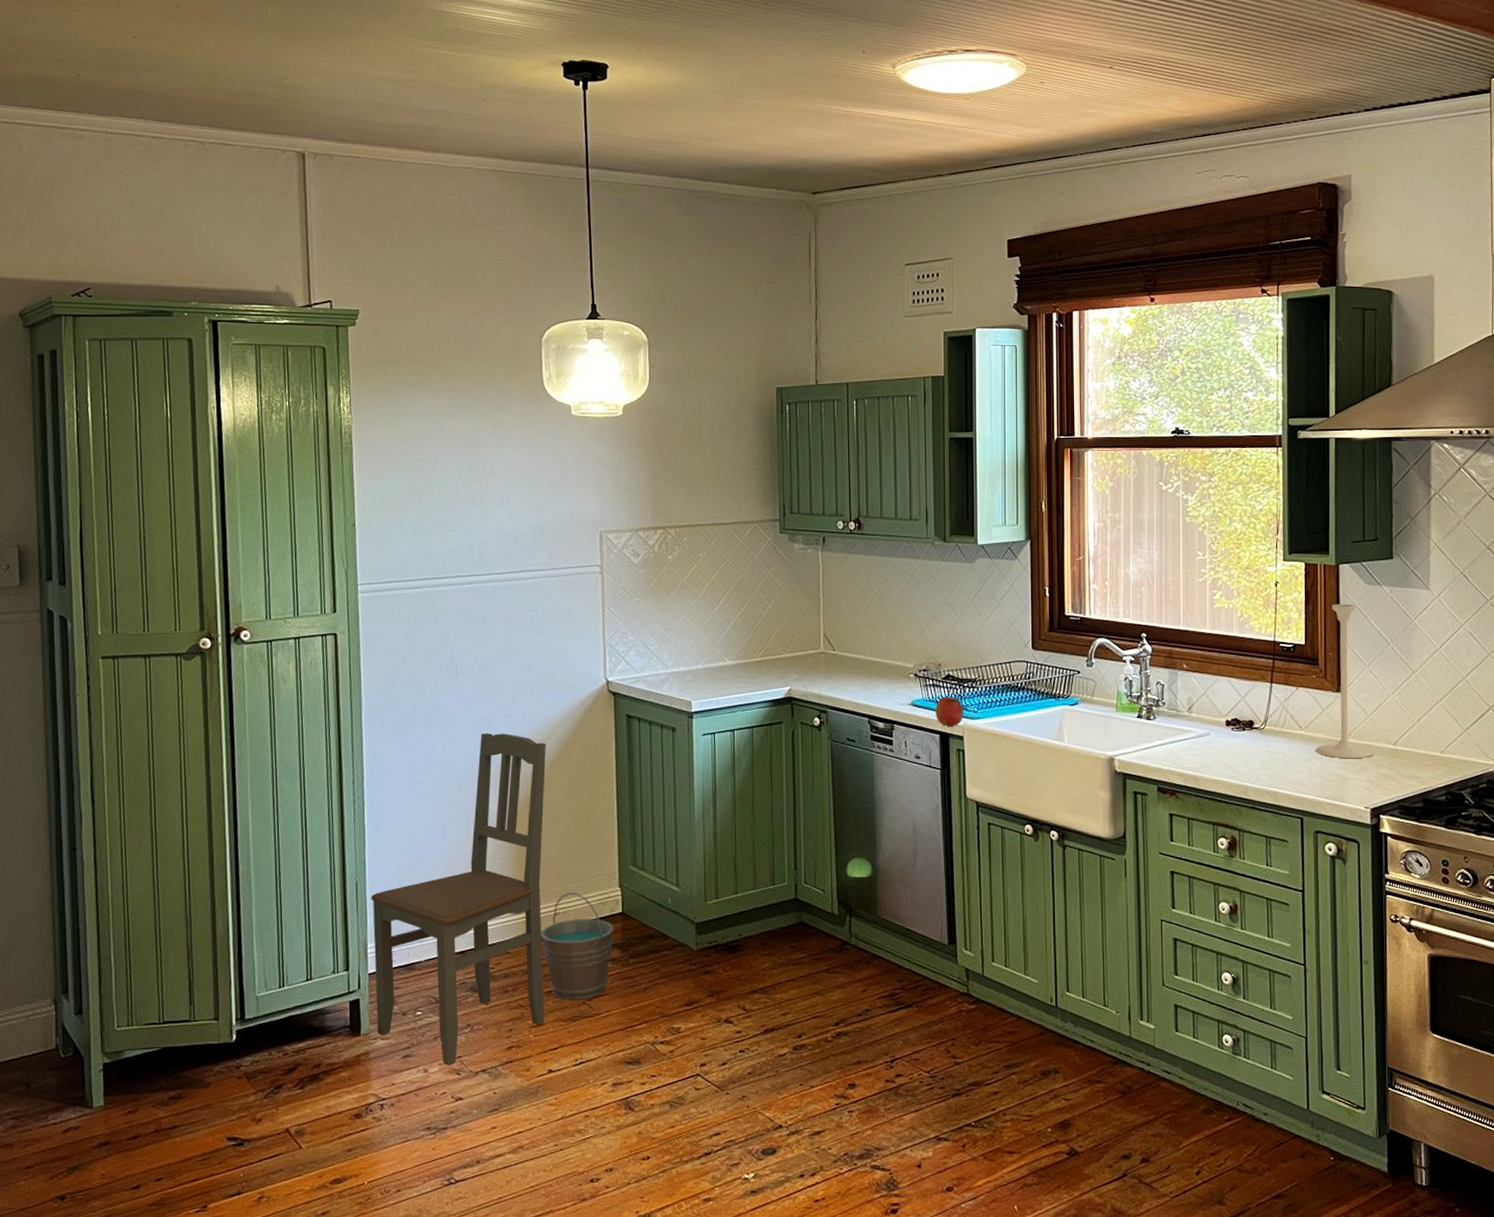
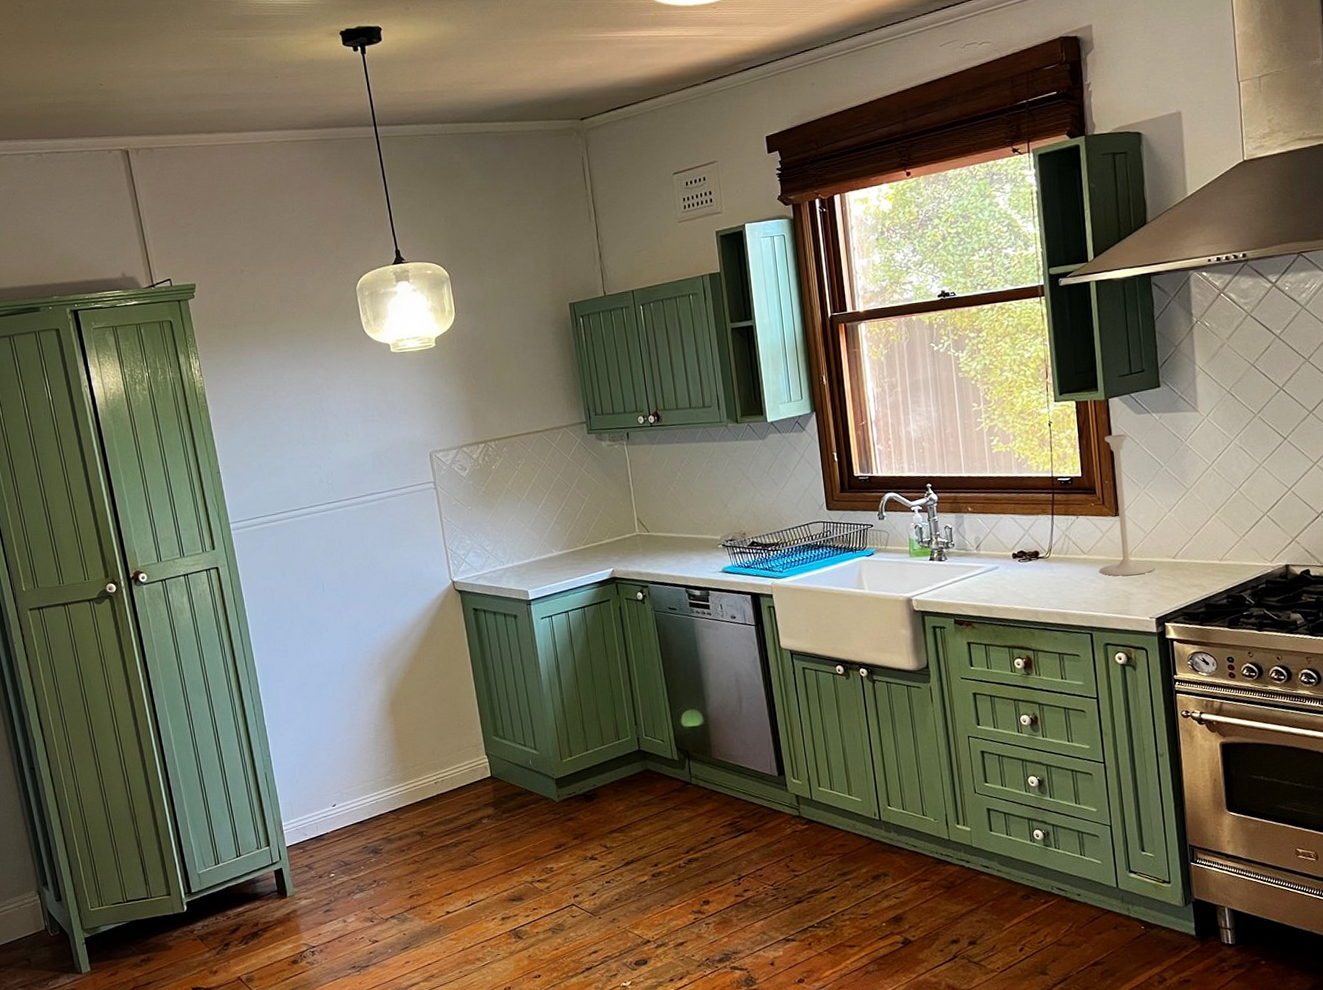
dining chair: present [371,732,546,1066] -> none [279,636,437,916]
bucket: present [541,892,614,1000] -> none [425,763,487,853]
fruit: present [936,697,964,726] -> none [744,561,771,587]

